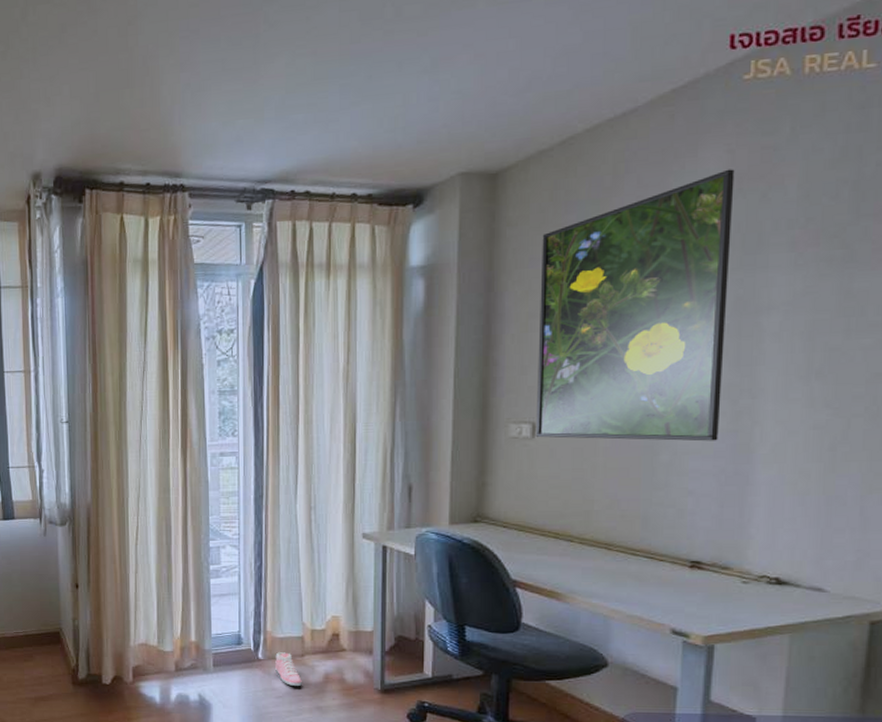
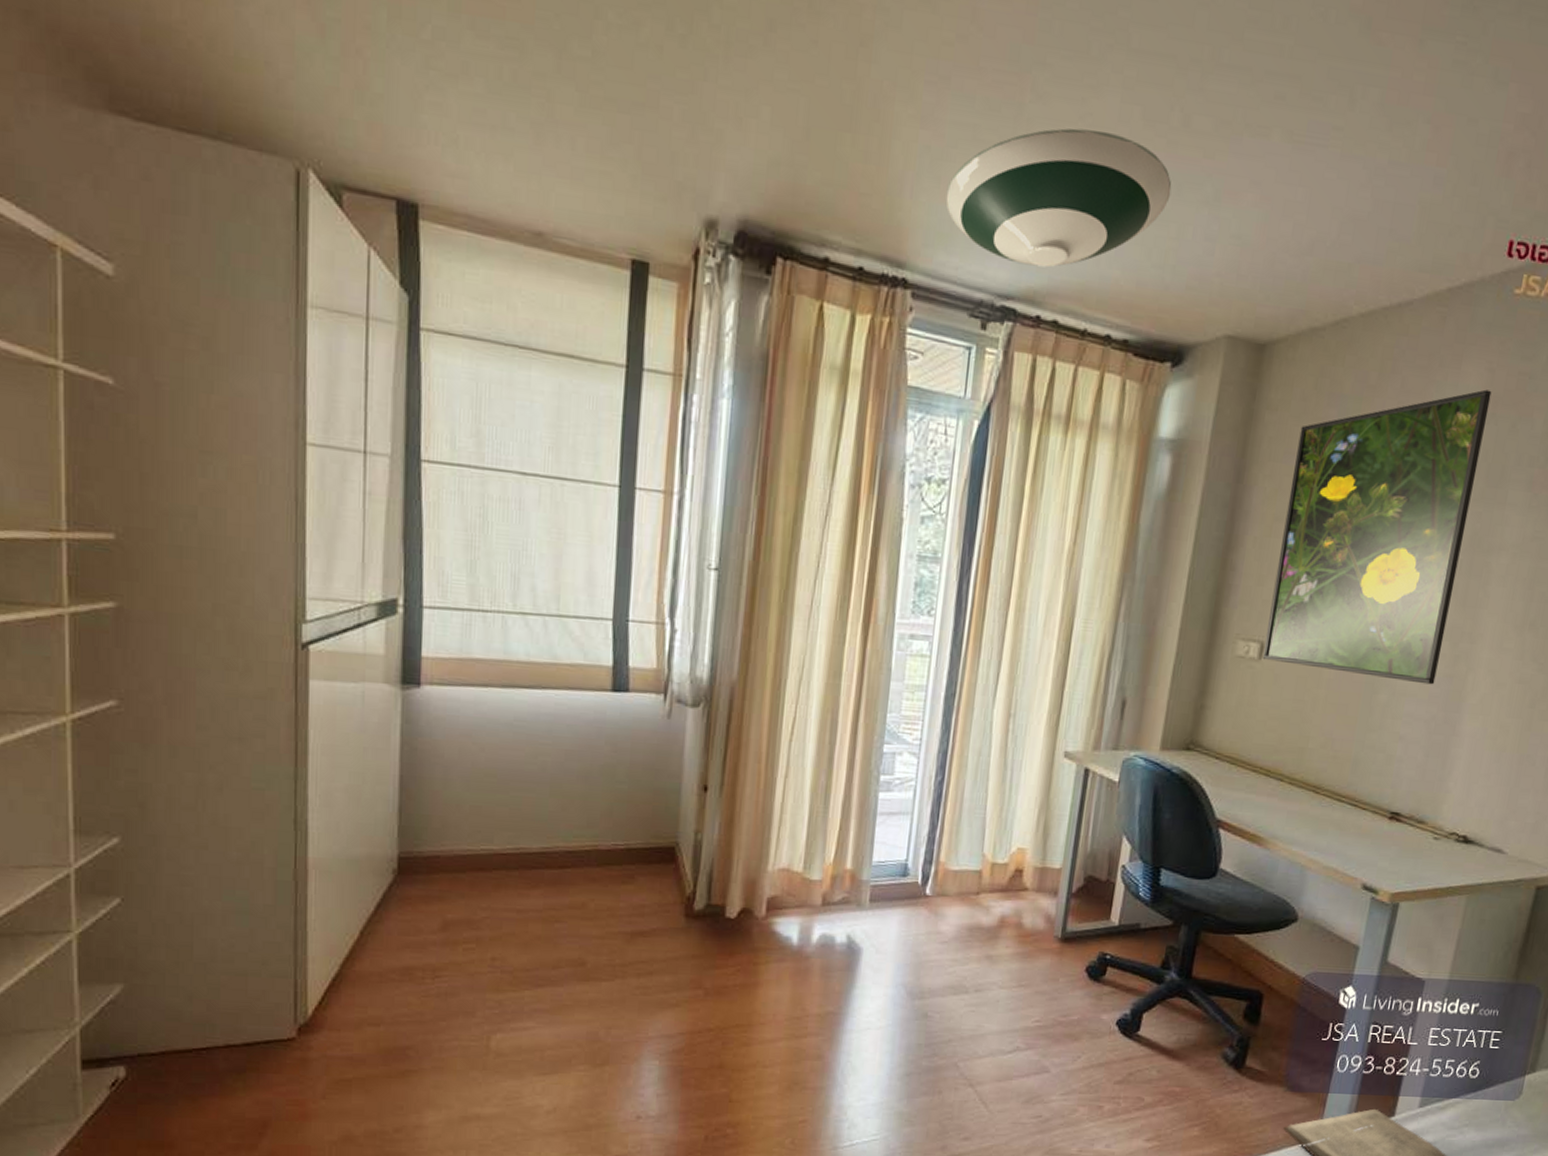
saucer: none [207,37,393,154] -> present [945,128,1172,268]
sneaker: present [275,652,302,686] -> none [944,888,973,930]

